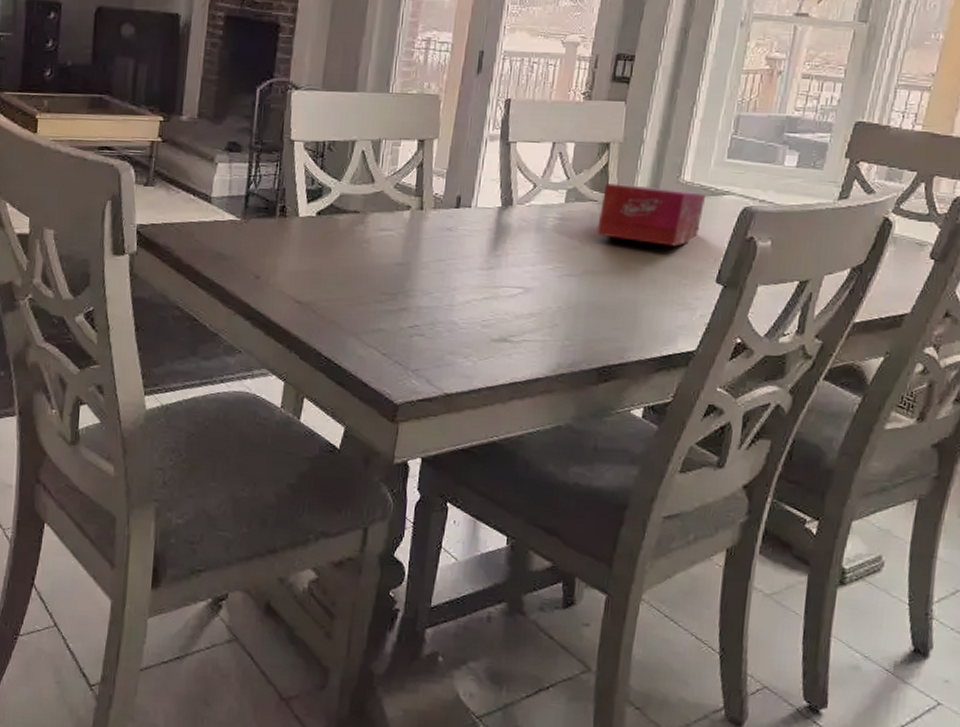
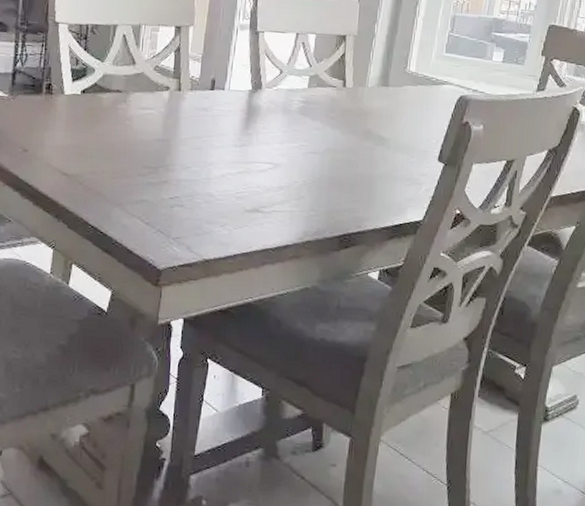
tissue box: present [596,182,707,246] -> none [336,71,429,129]

